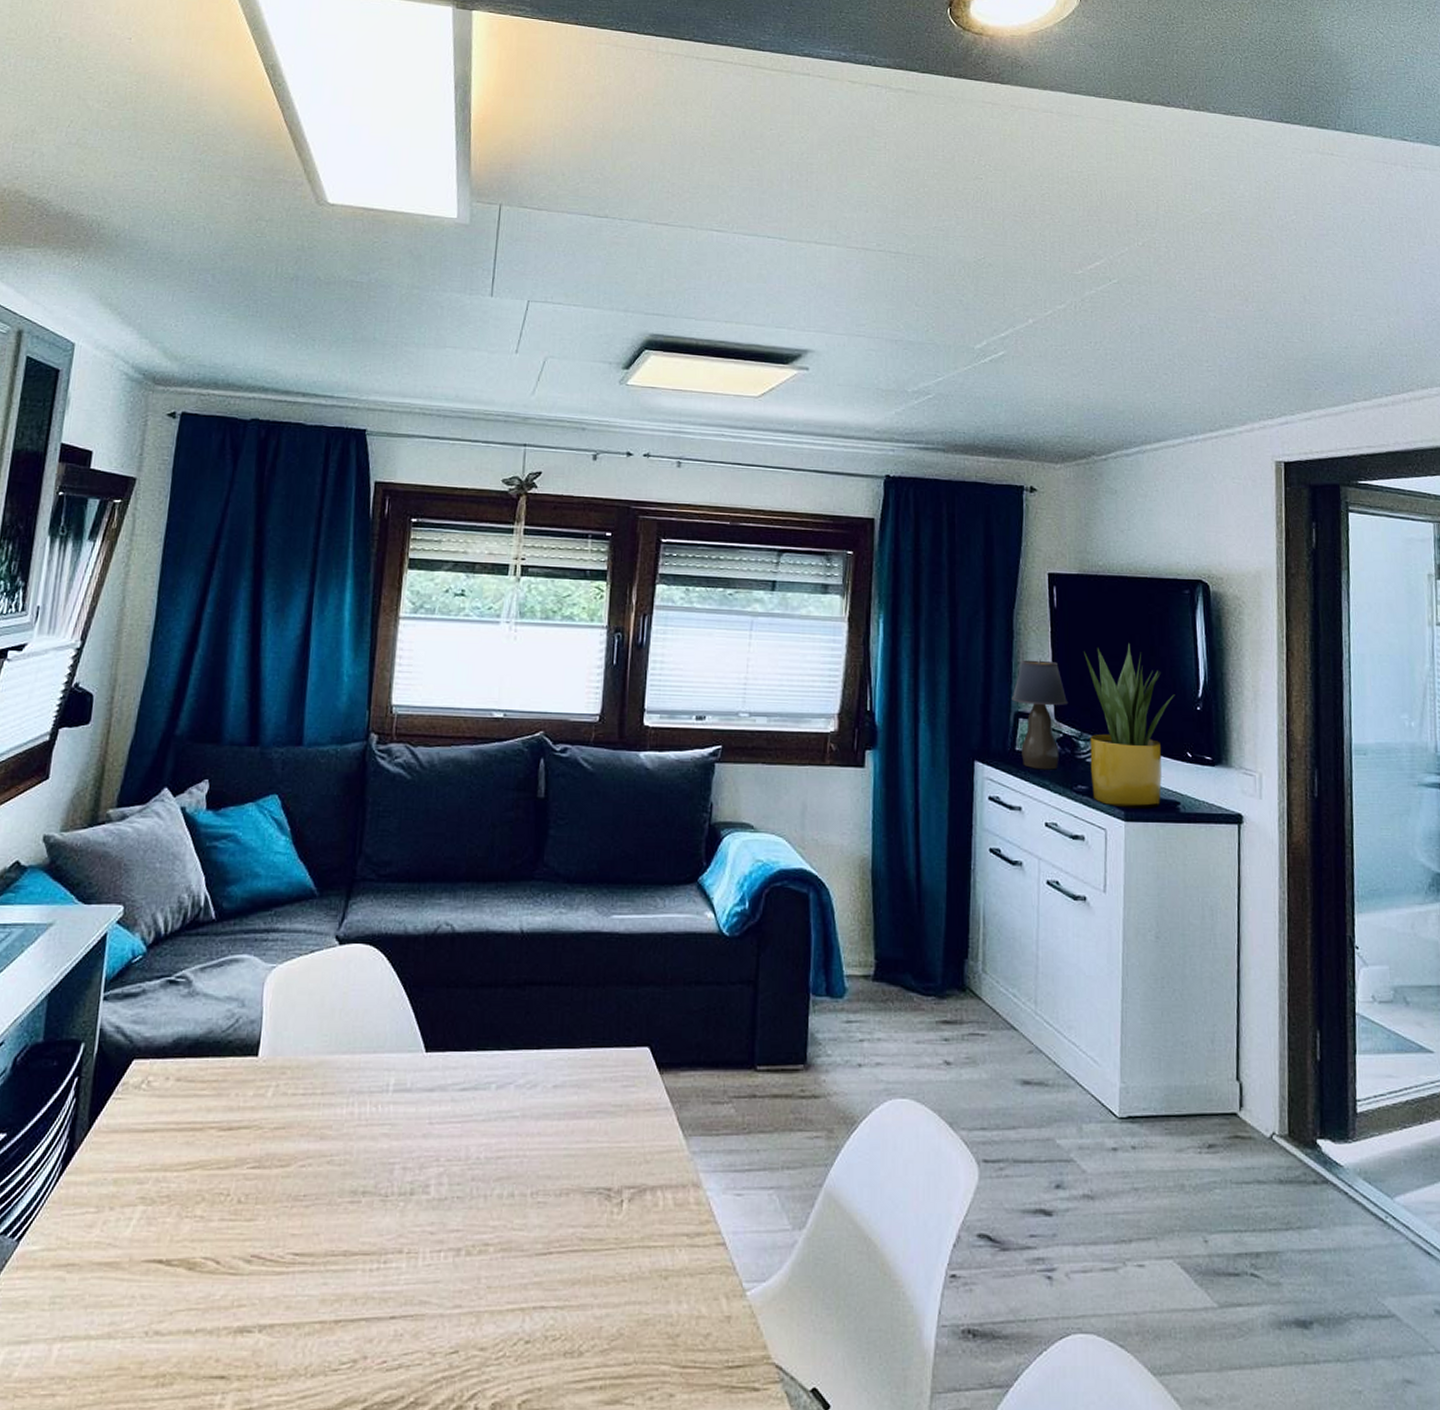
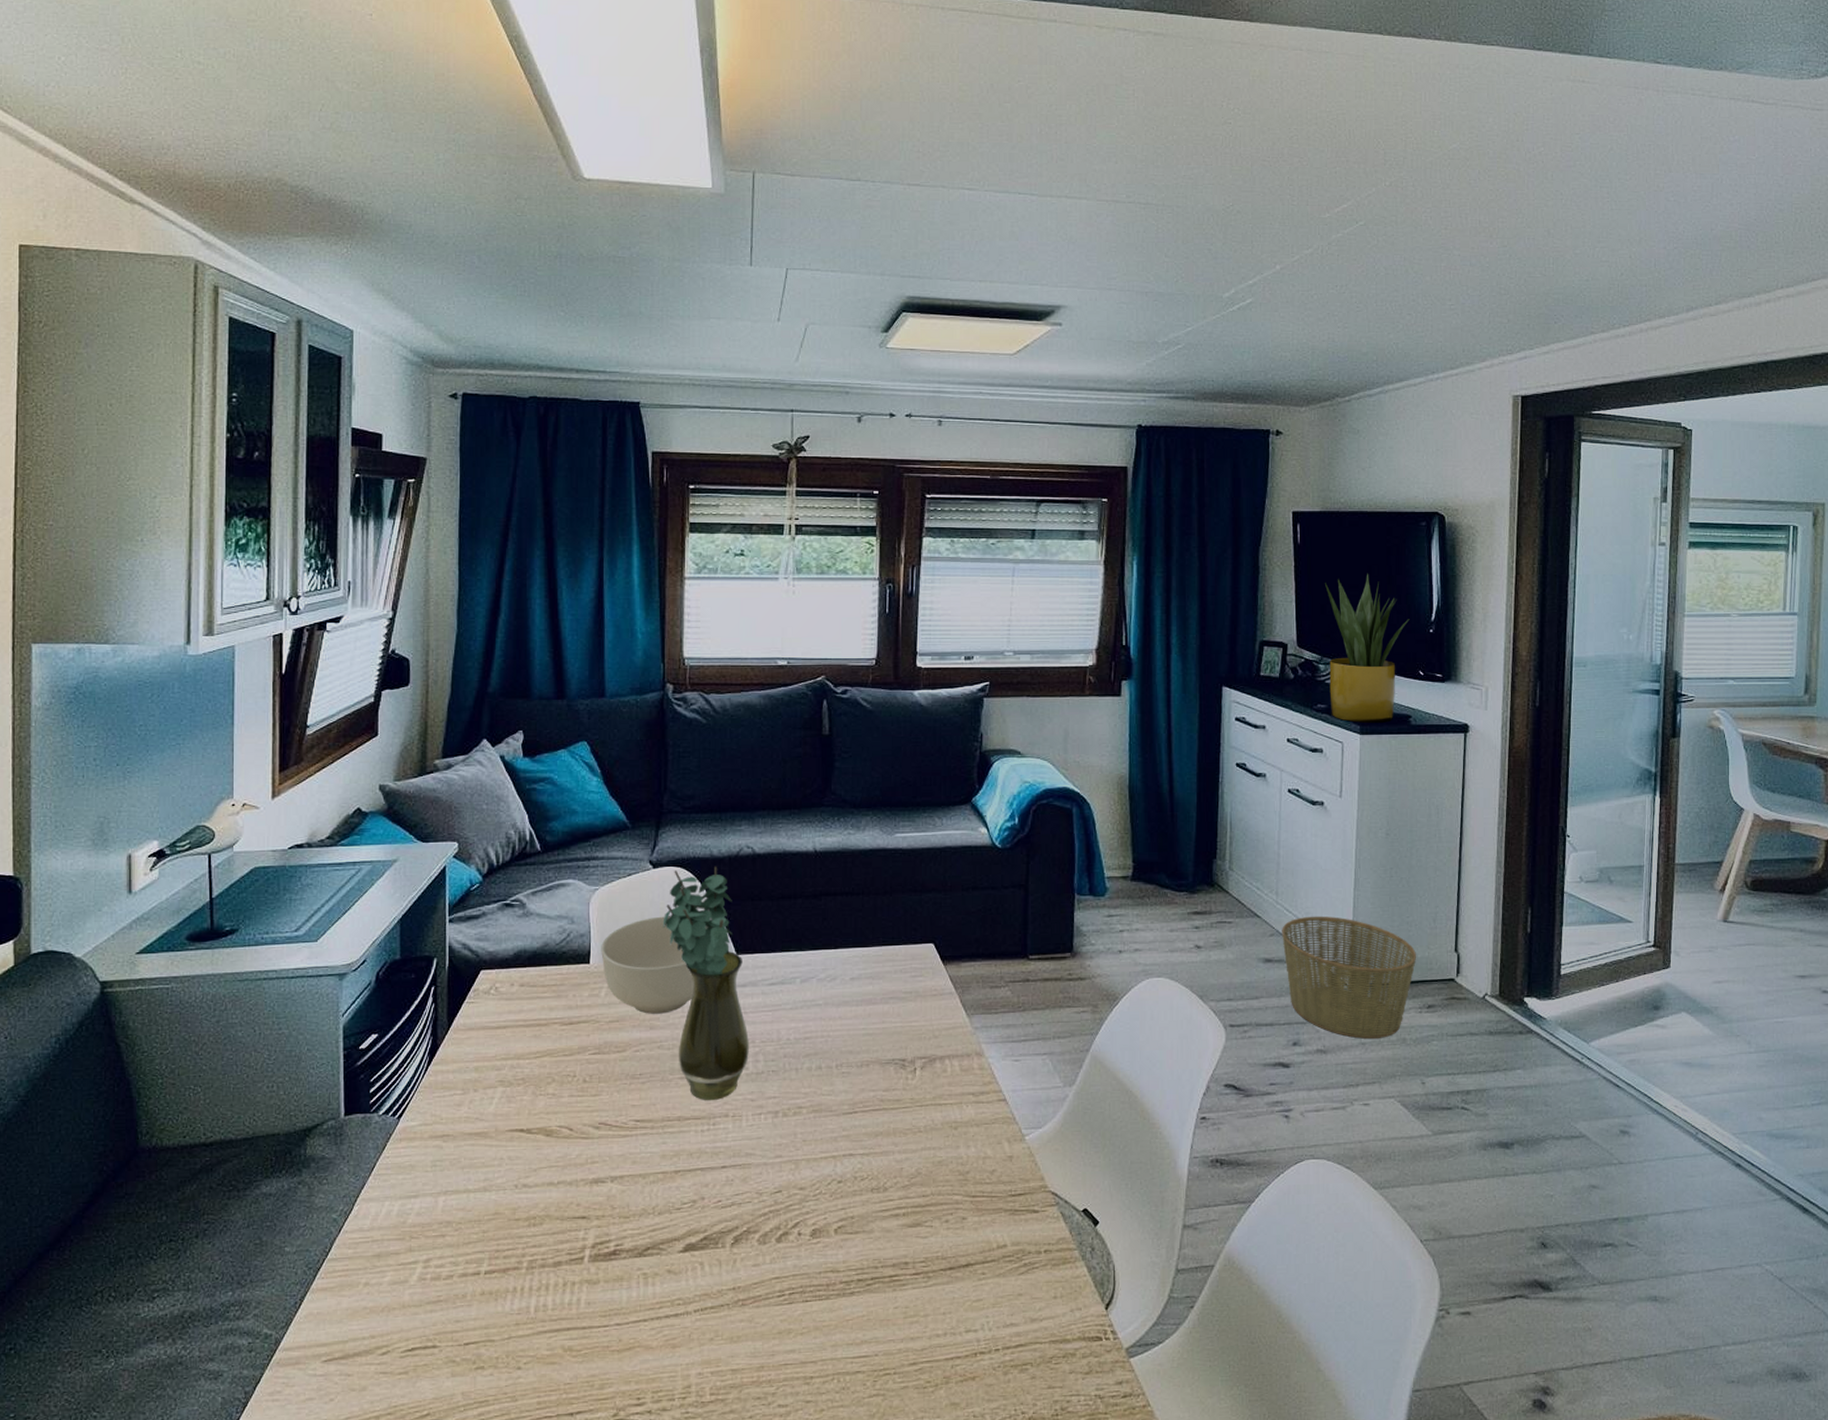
bowl: none [272,1002,394,1121] -> present [601,916,707,1014]
vase: none [344,945,433,1231] -> present [662,866,749,1100]
table lamp: present [1012,659,1068,770] -> none [1257,591,1310,692]
basket: none [1042,1031,1194,1183] -> present [1282,916,1417,1039]

